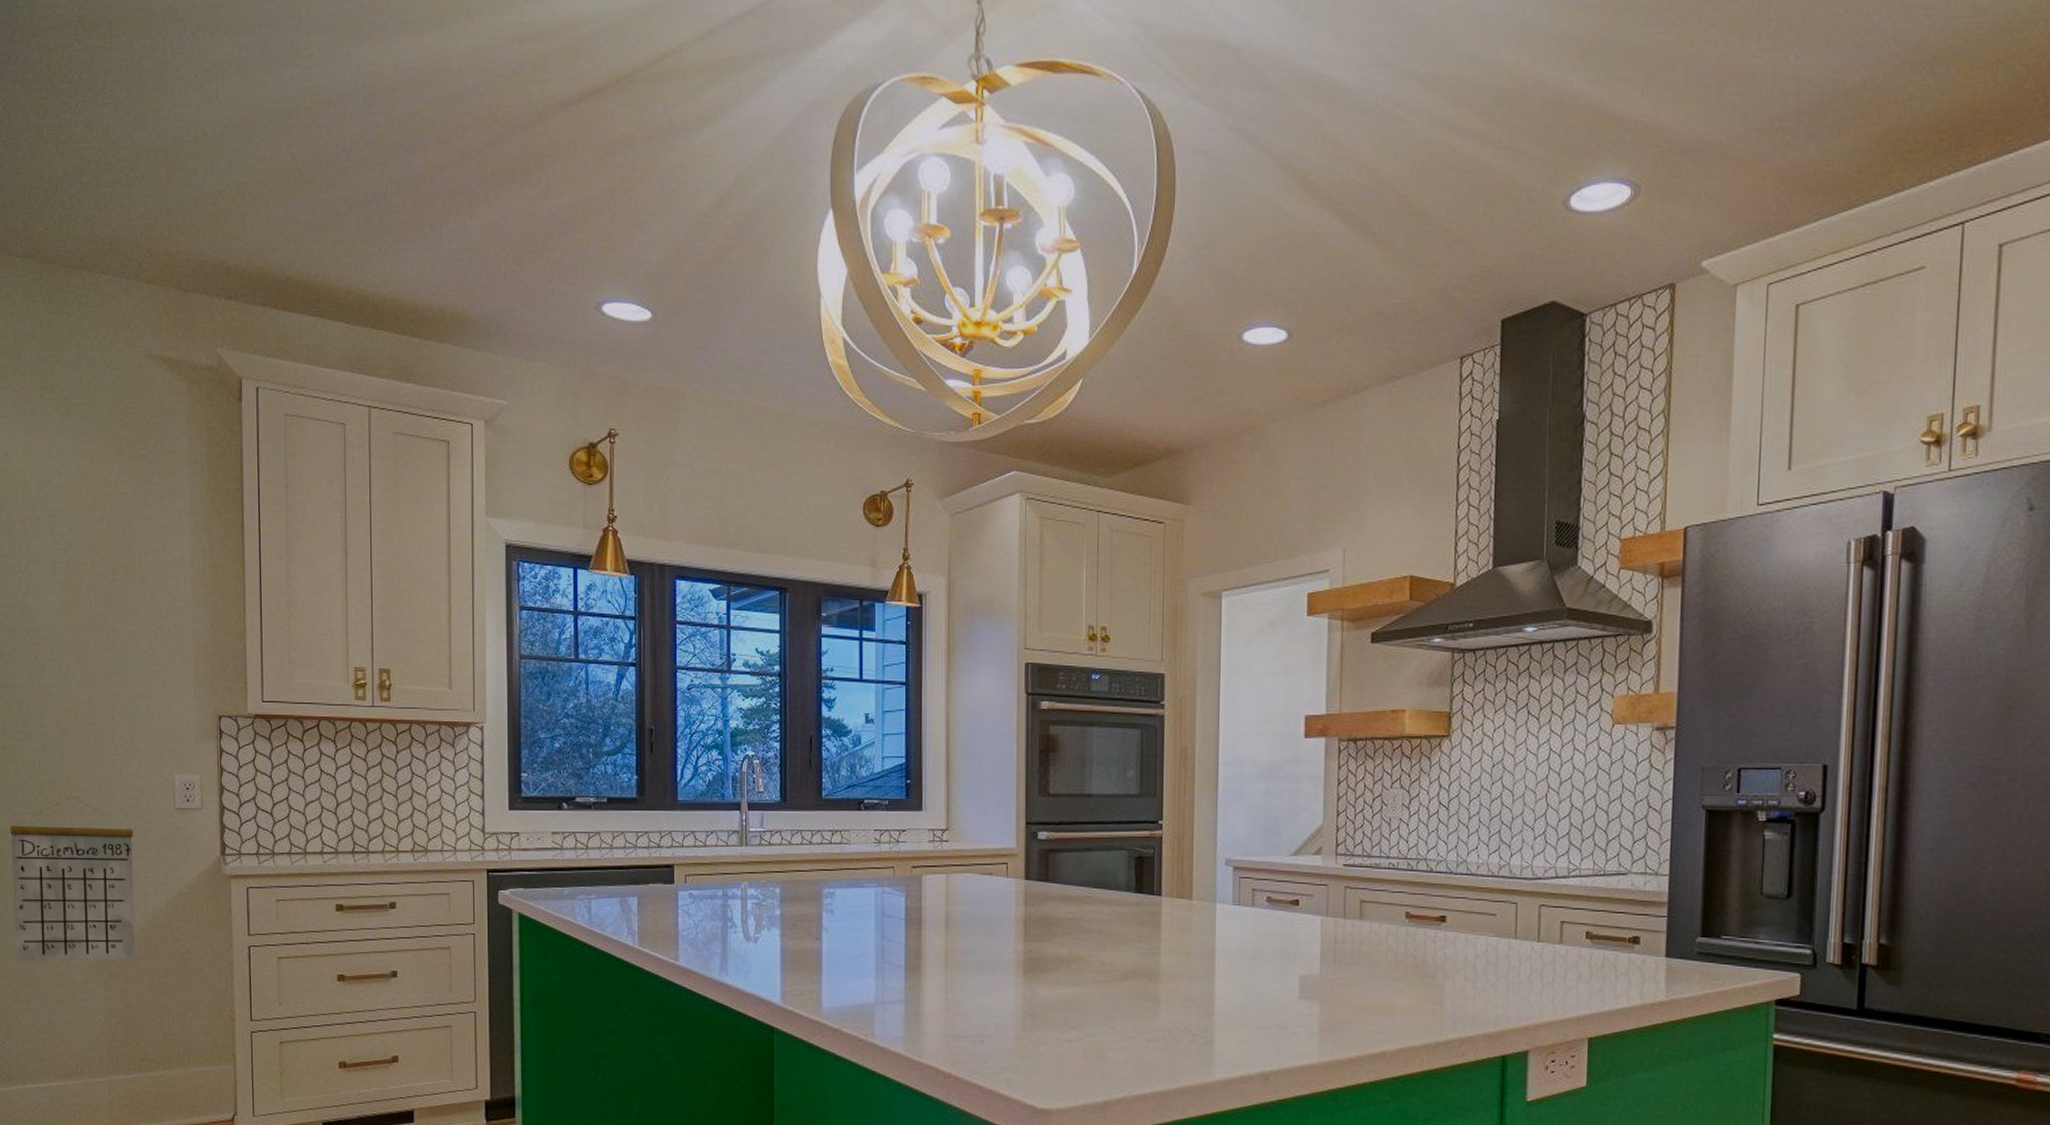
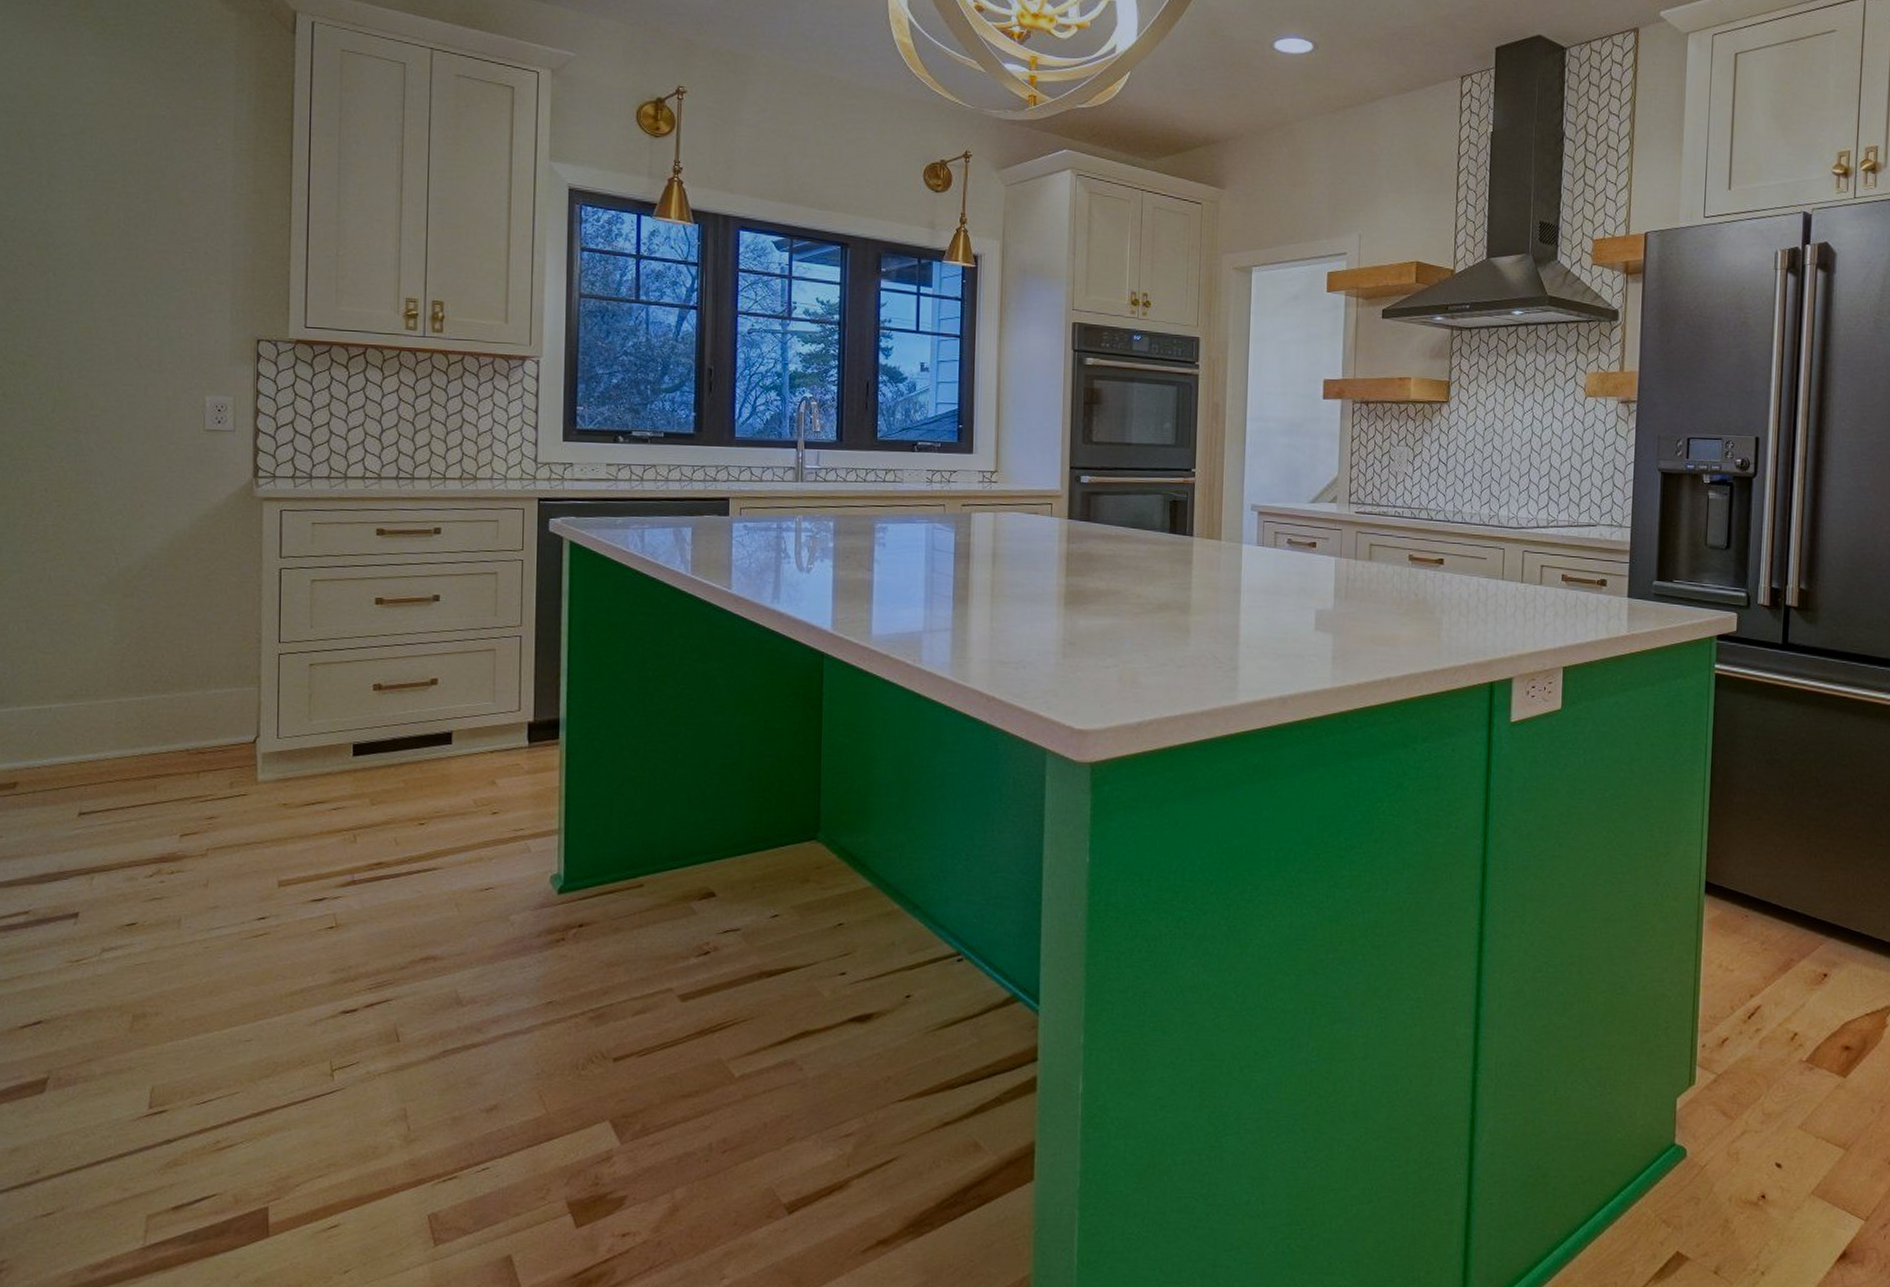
calendar: present [10,796,135,962] -> none [14,414,156,581]

